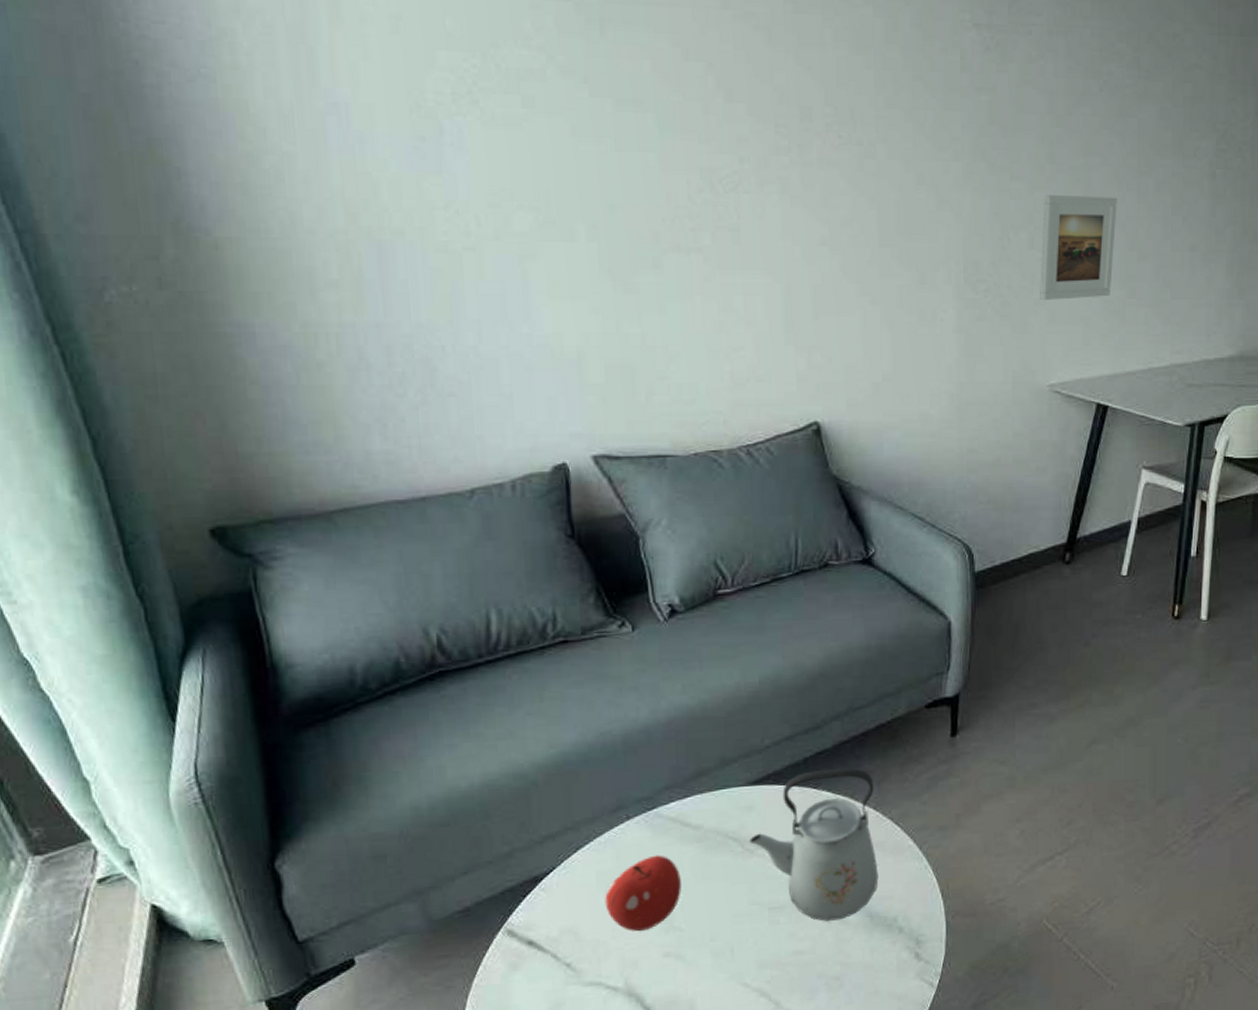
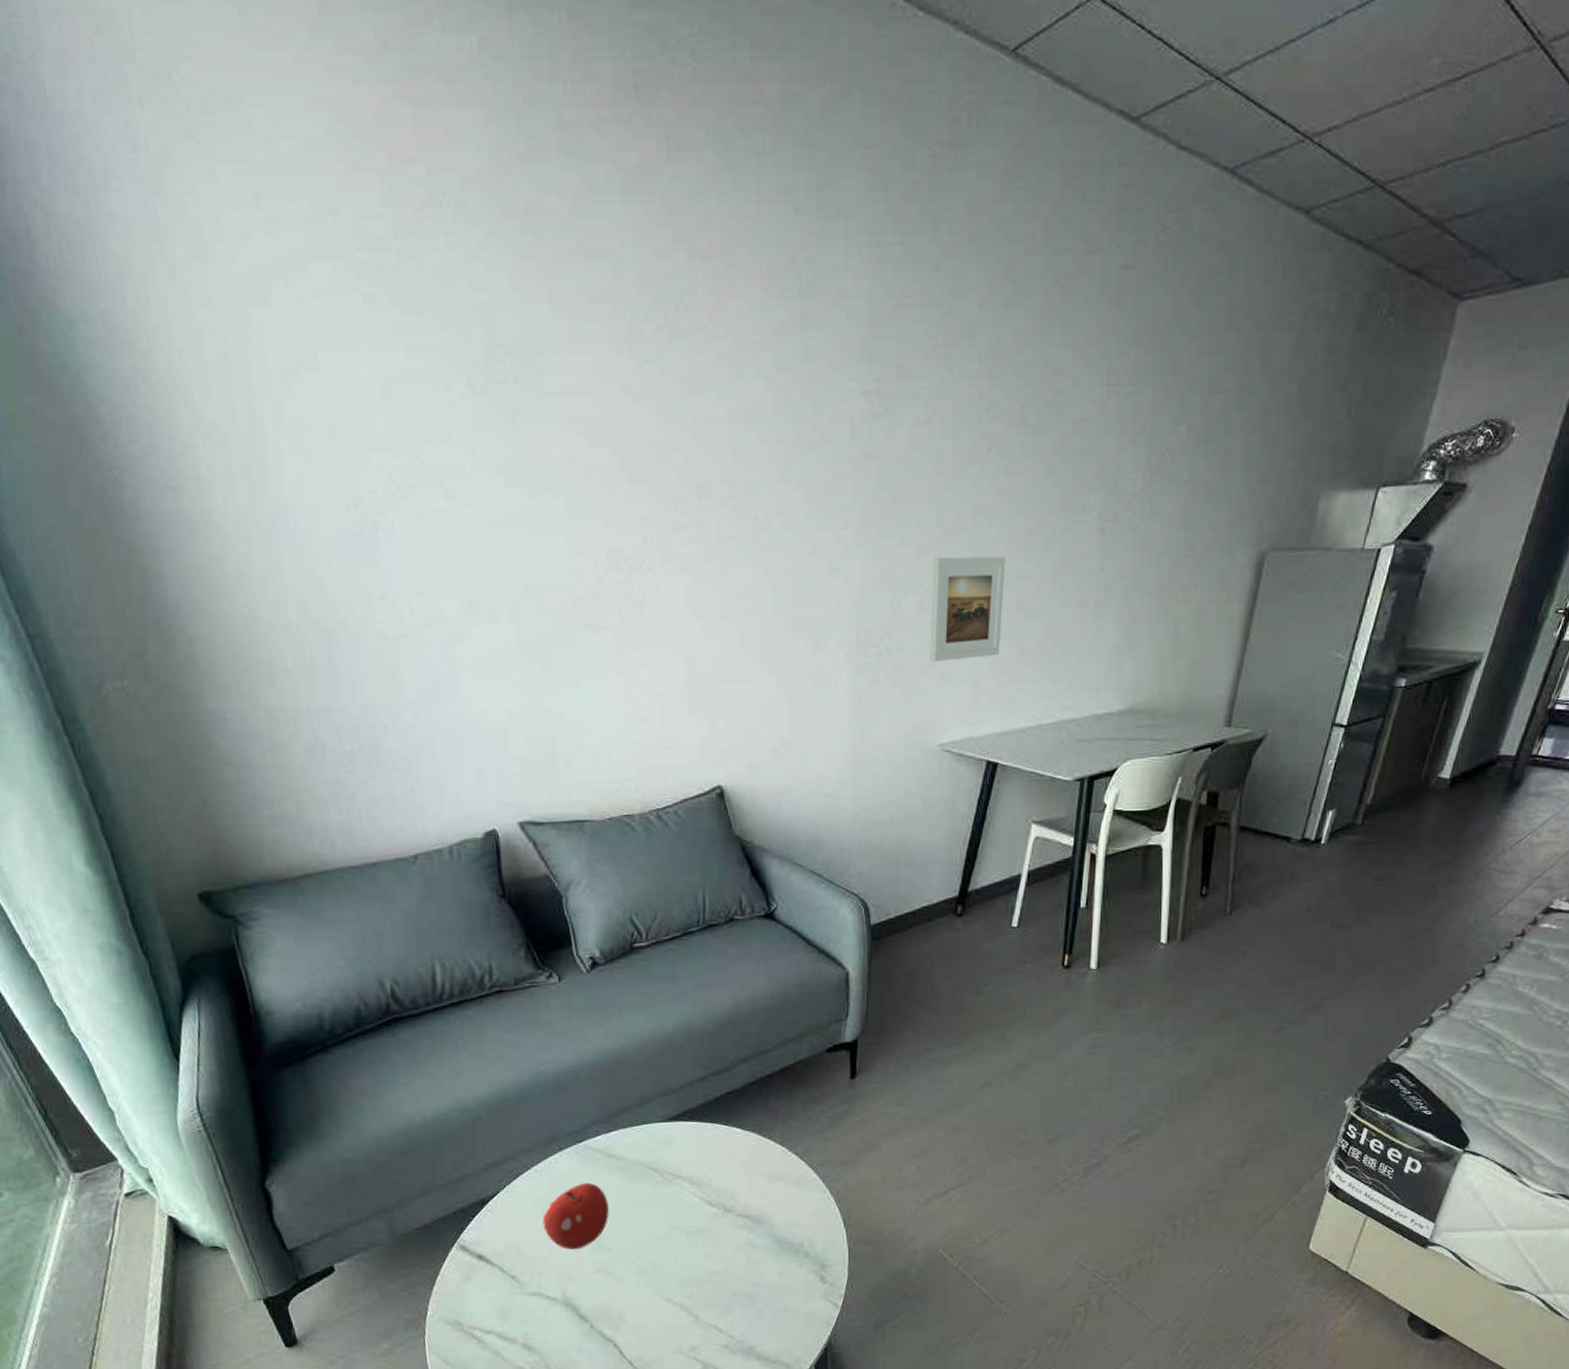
kettle: present [748,767,879,921] -> none [667,1106,786,1245]

